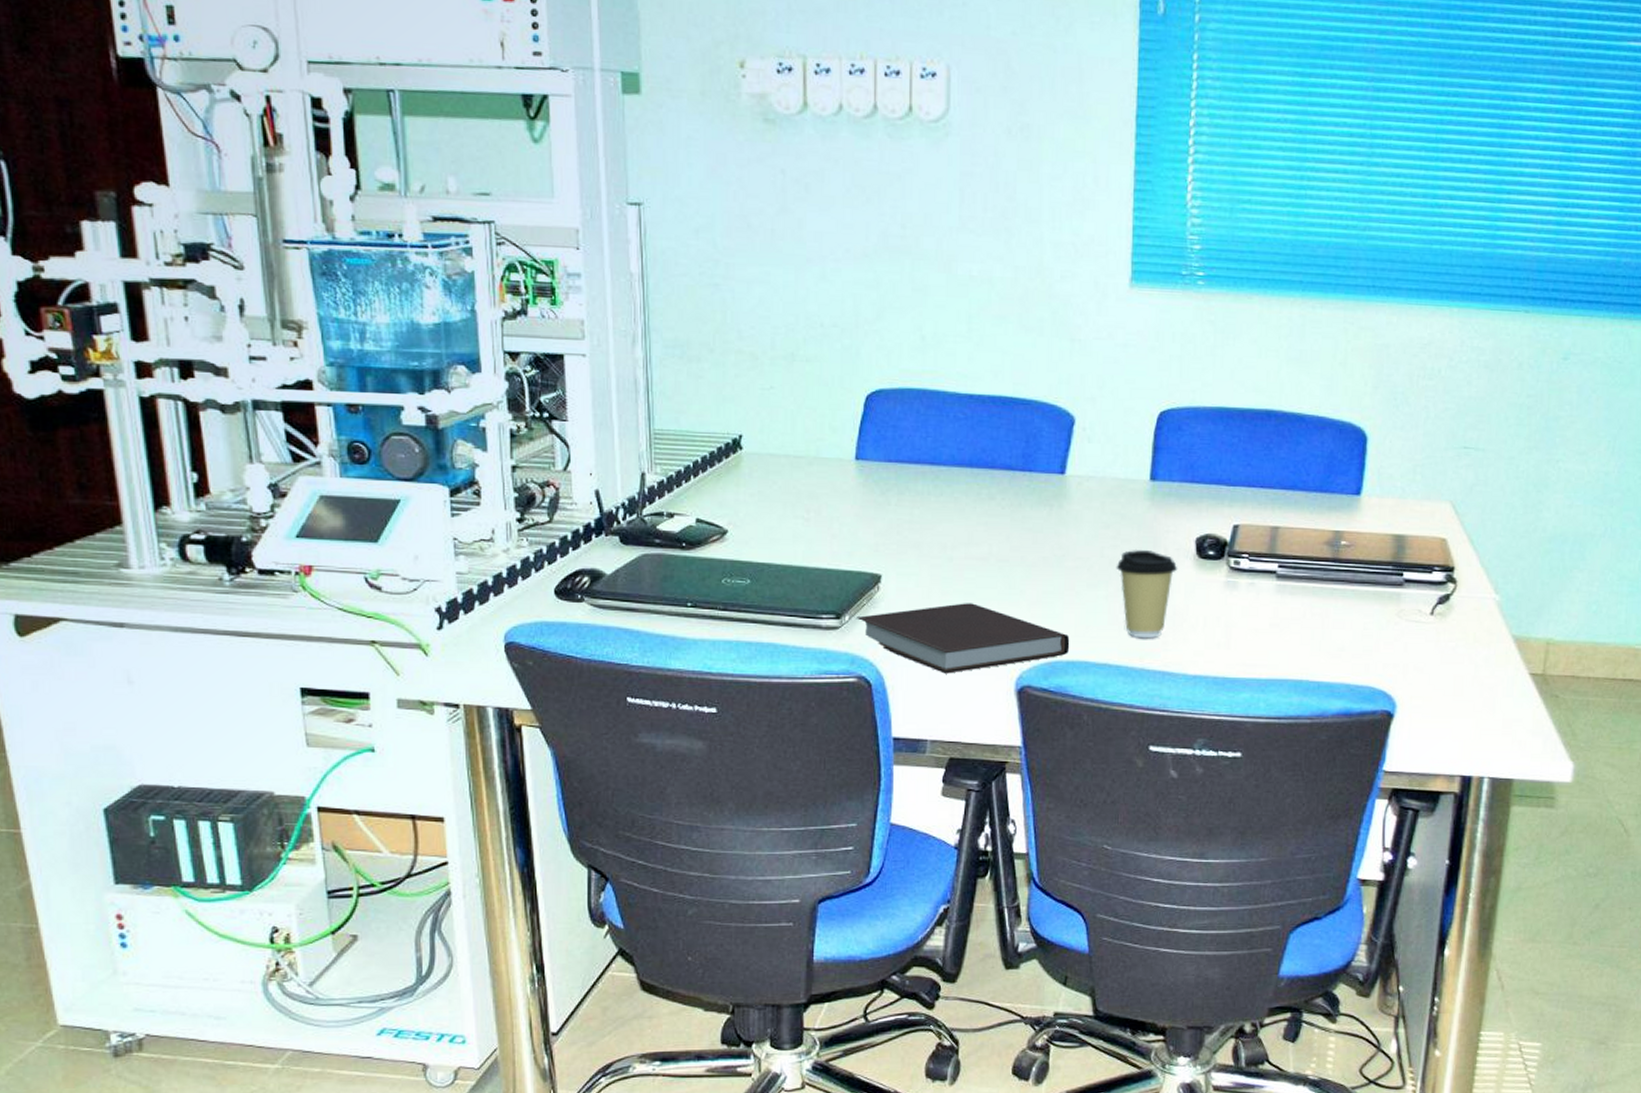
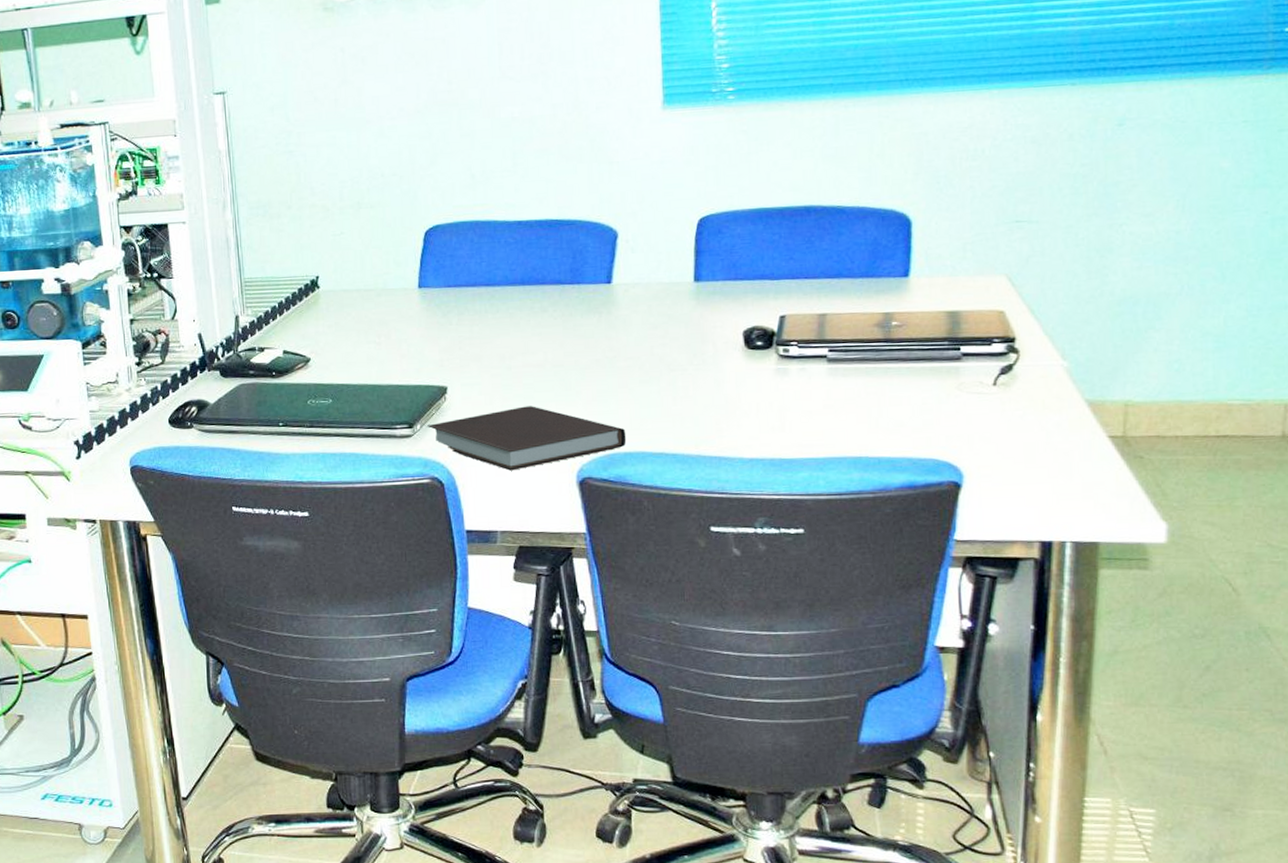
coffee cup: present [1116,550,1178,638] -> none [666,346,728,427]

